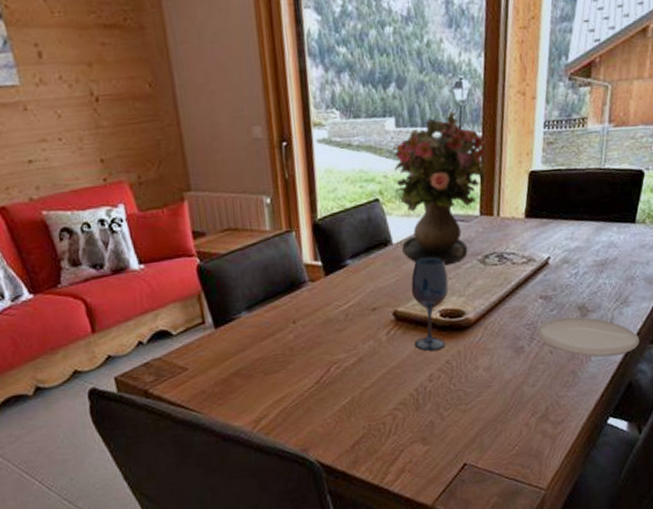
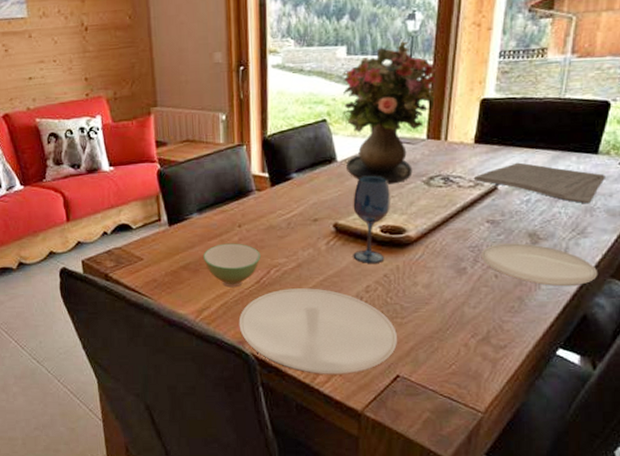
bowl: none [255,341,319,392] -> present [202,243,261,288]
plate: none [300,382,463,474] -> present [238,288,398,375]
newspaper: none [526,235,642,273] -> present [473,162,605,204]

